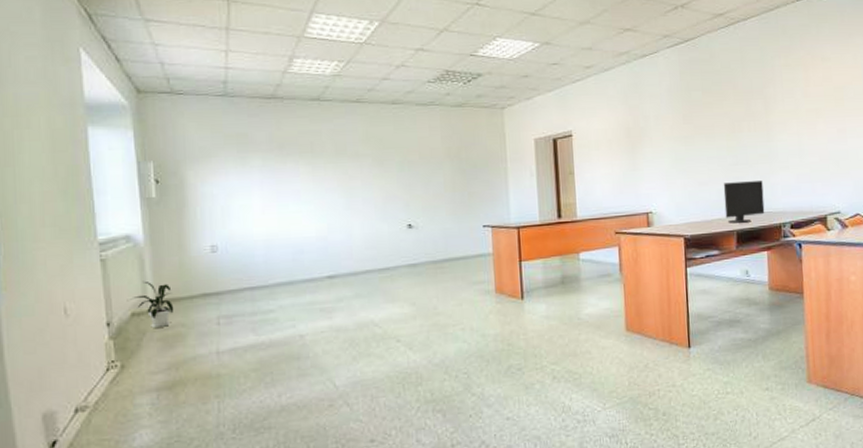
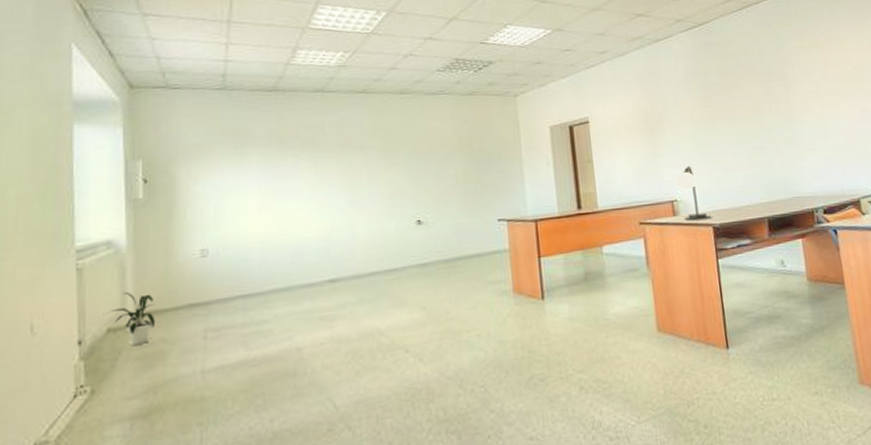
desk lamp: none [651,179,684,232] -> present [674,165,712,221]
computer monitor: present [723,181,765,224] -> none [749,164,795,210]

